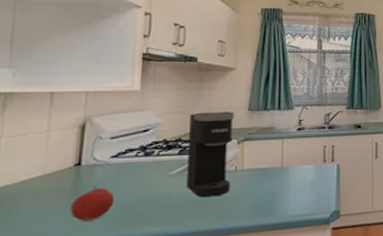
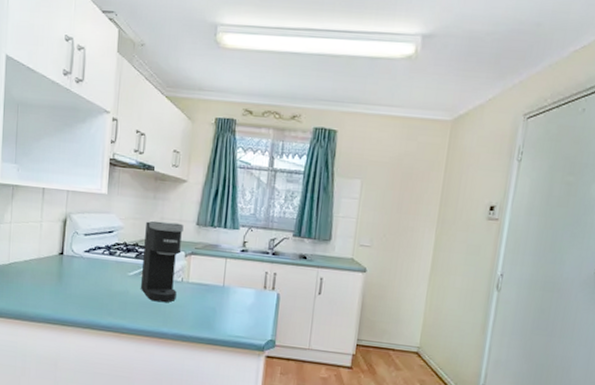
fruit: present [70,185,115,221] -> none [56,273,87,303]

